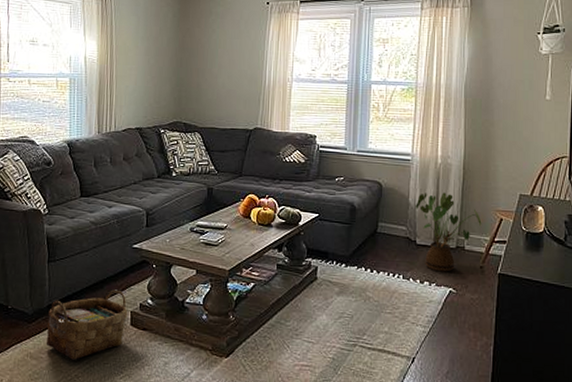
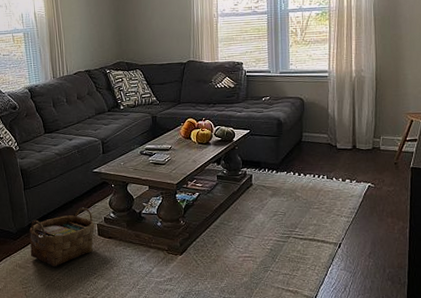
house plant: present [415,192,482,272] -> none [335,102,395,170]

